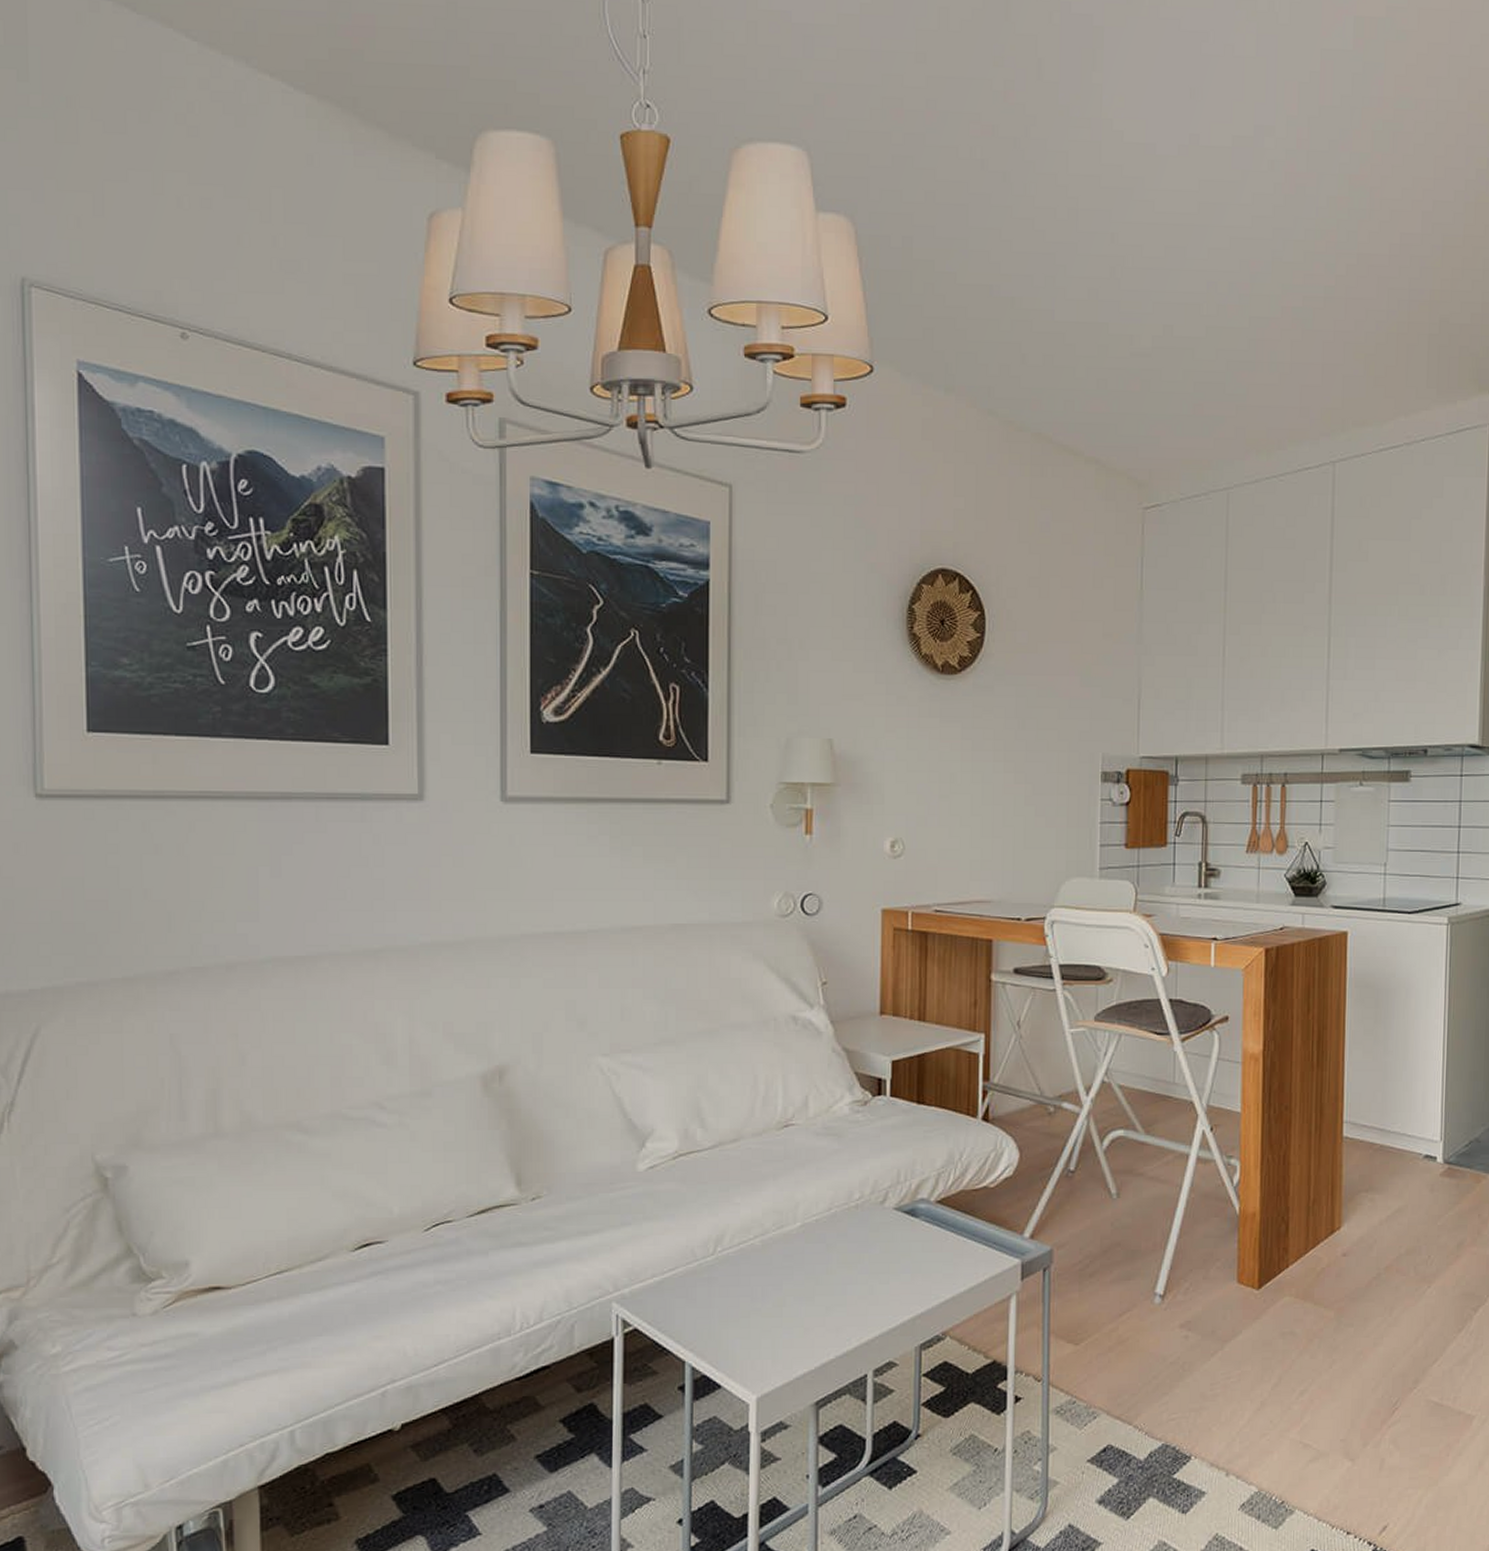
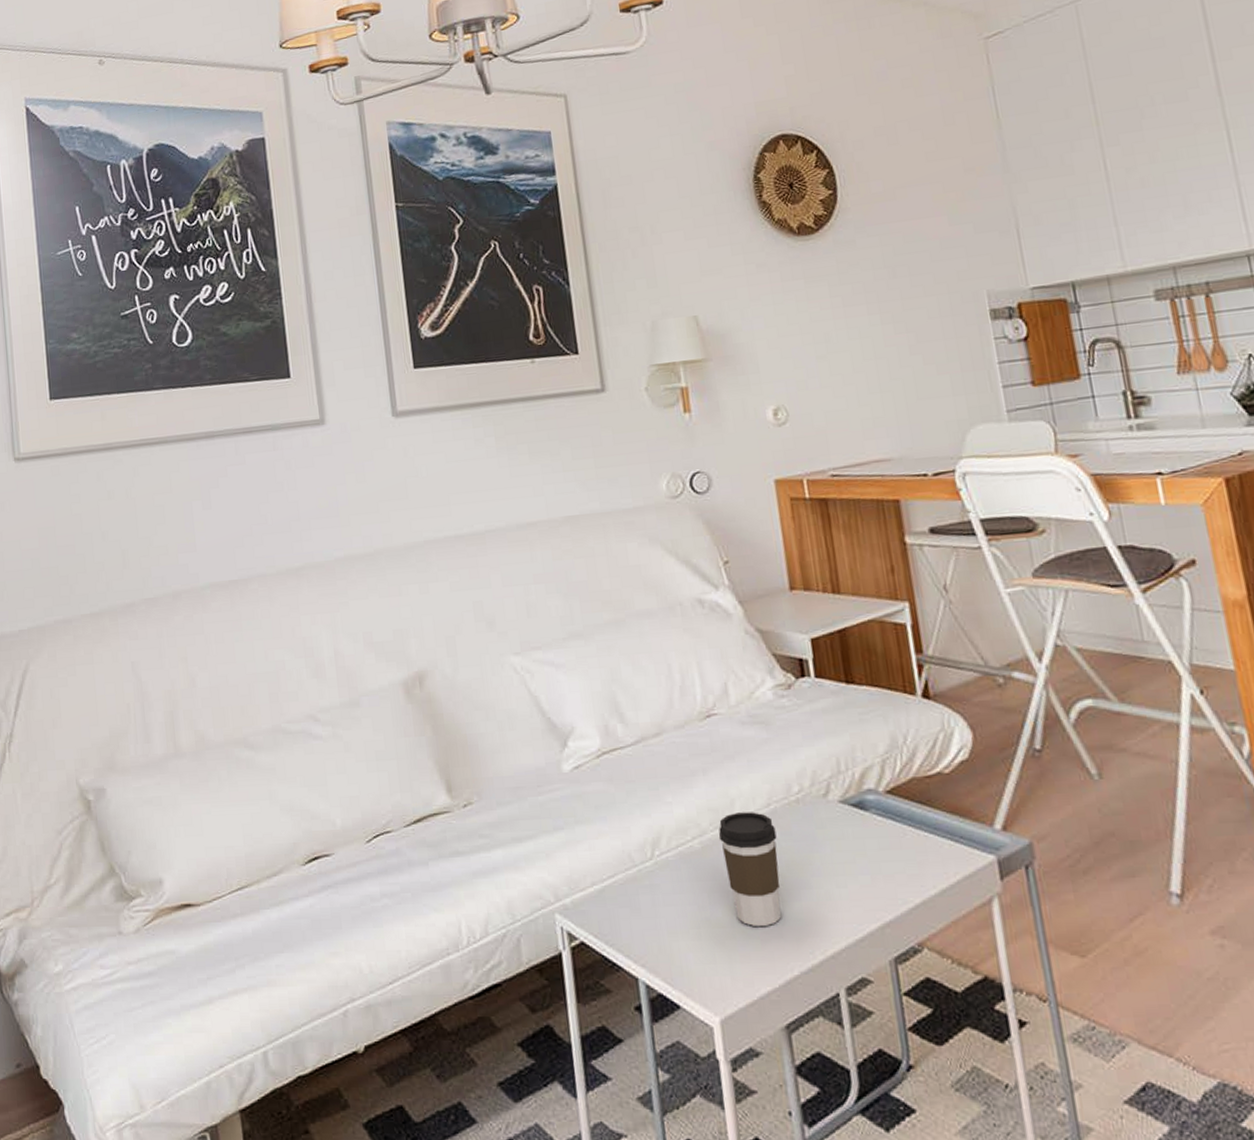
coffee cup: none [780,1215,833,1316] -> present [719,812,781,926]

